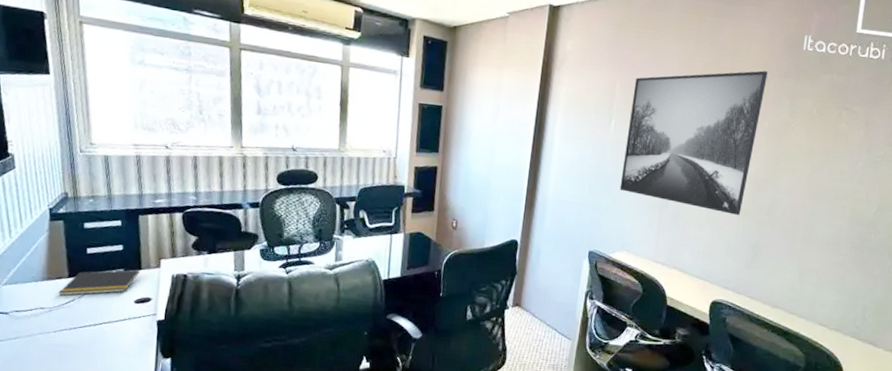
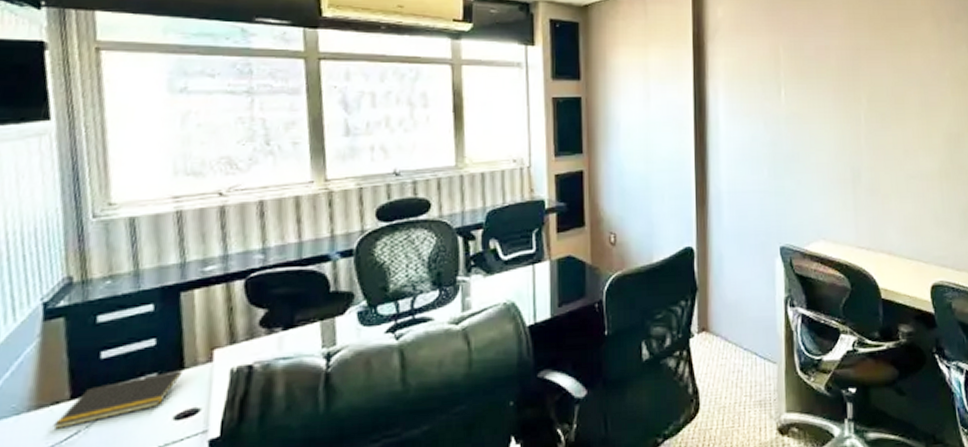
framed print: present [619,70,768,215] -> none [799,17,942,179]

